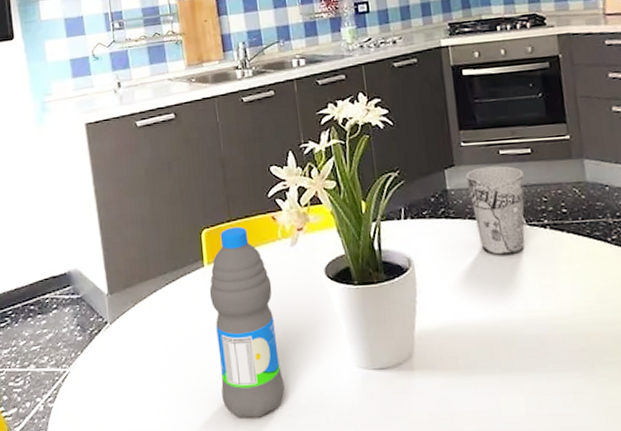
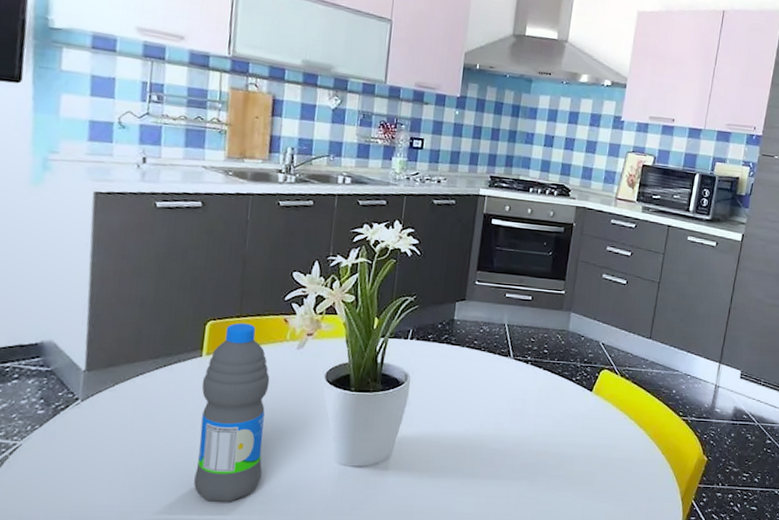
cup: present [466,165,525,256] -> none [471,305,521,382]

